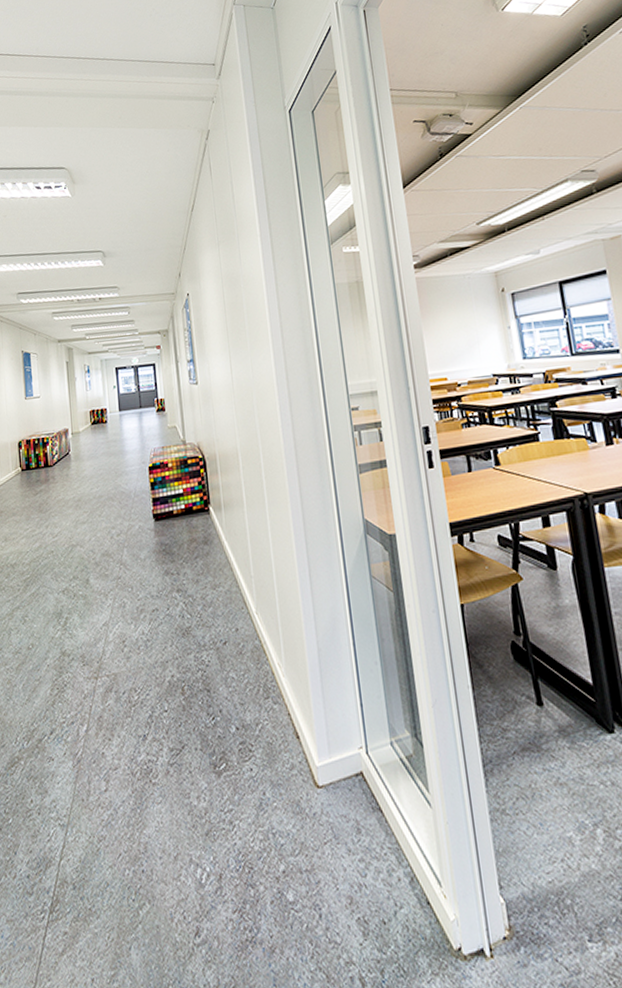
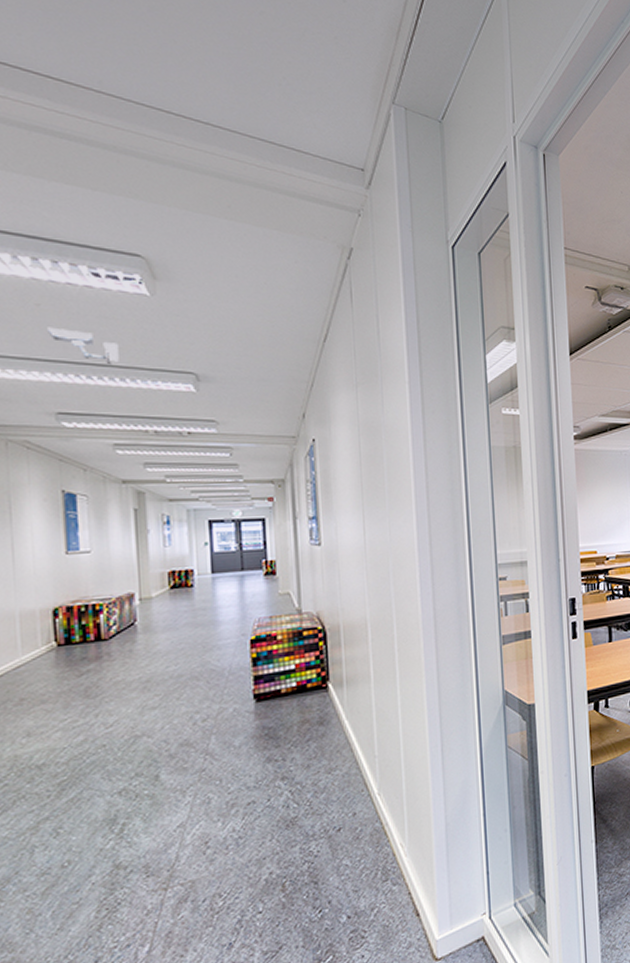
security camera: none [11,230,54,253] -> present [48,327,119,365]

